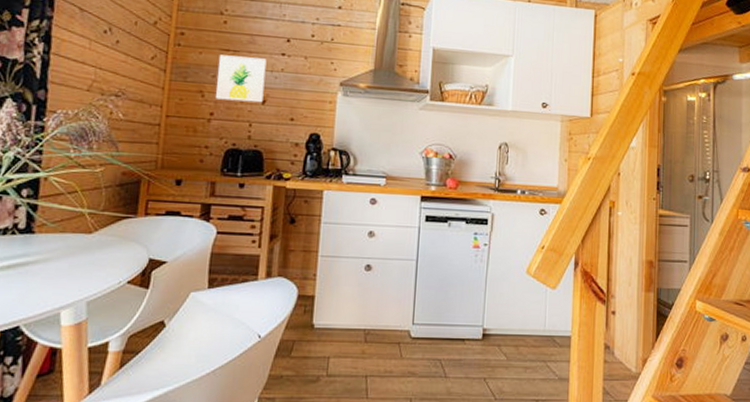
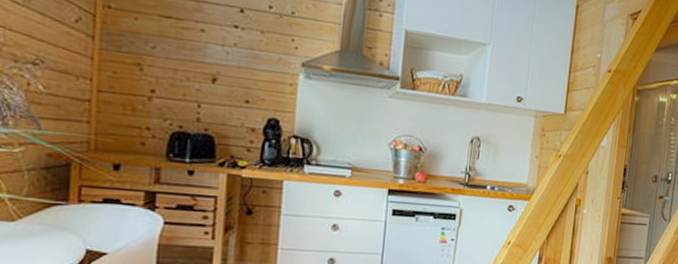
wall art: present [216,55,267,103] -> none [157,22,217,81]

